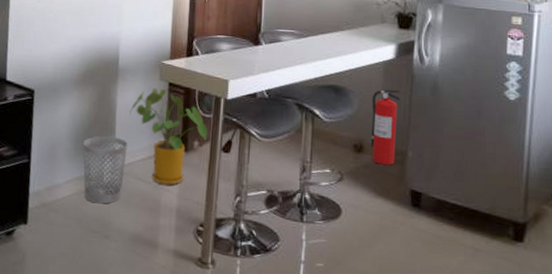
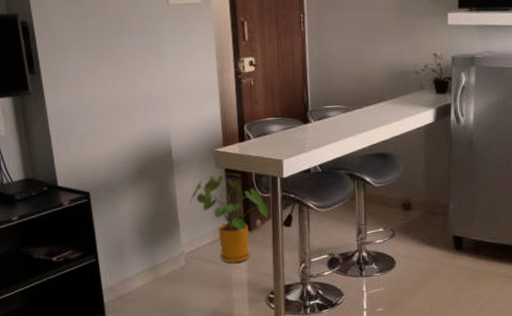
wastebasket: present [83,135,128,204] -> none [148,226,194,289]
fire extinguisher: present [370,89,401,165] -> none [415,151,441,218]

